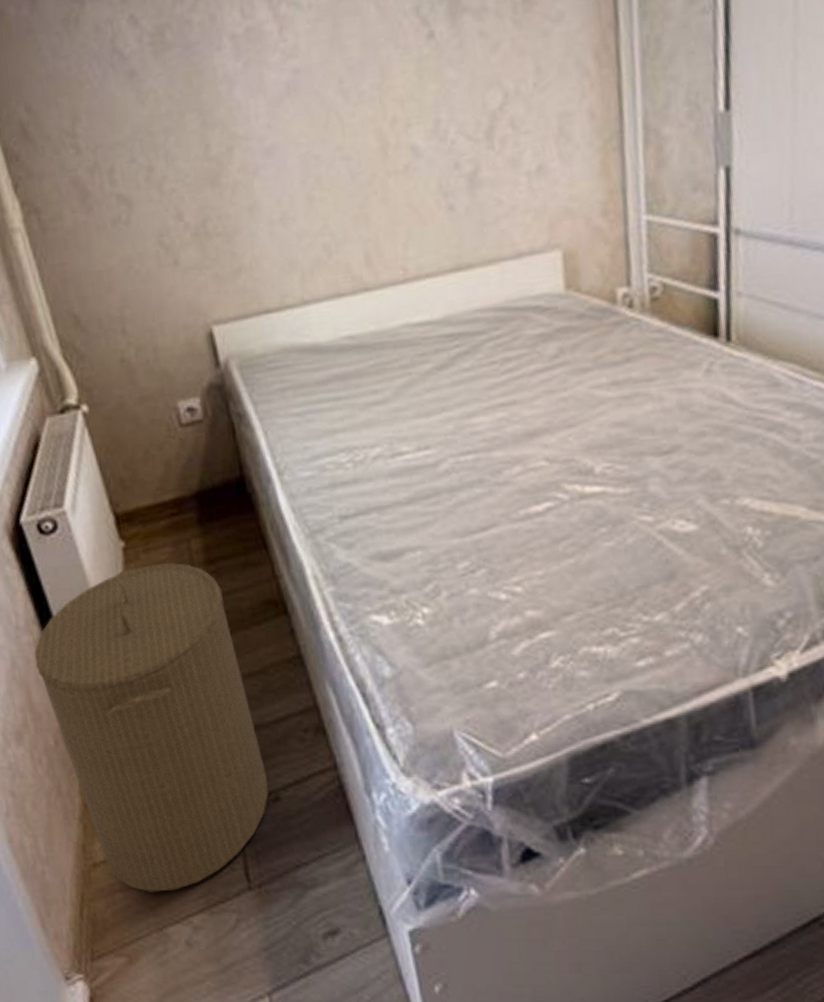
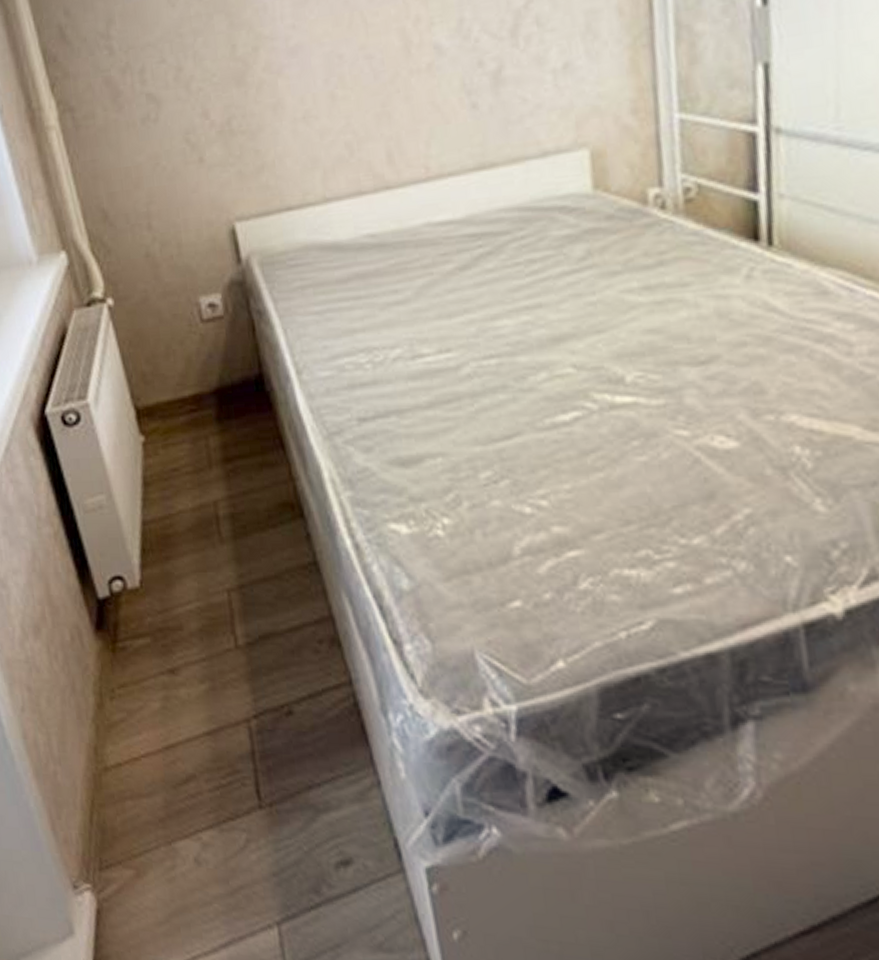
laundry hamper: present [34,563,269,892] -> none [54,460,282,803]

